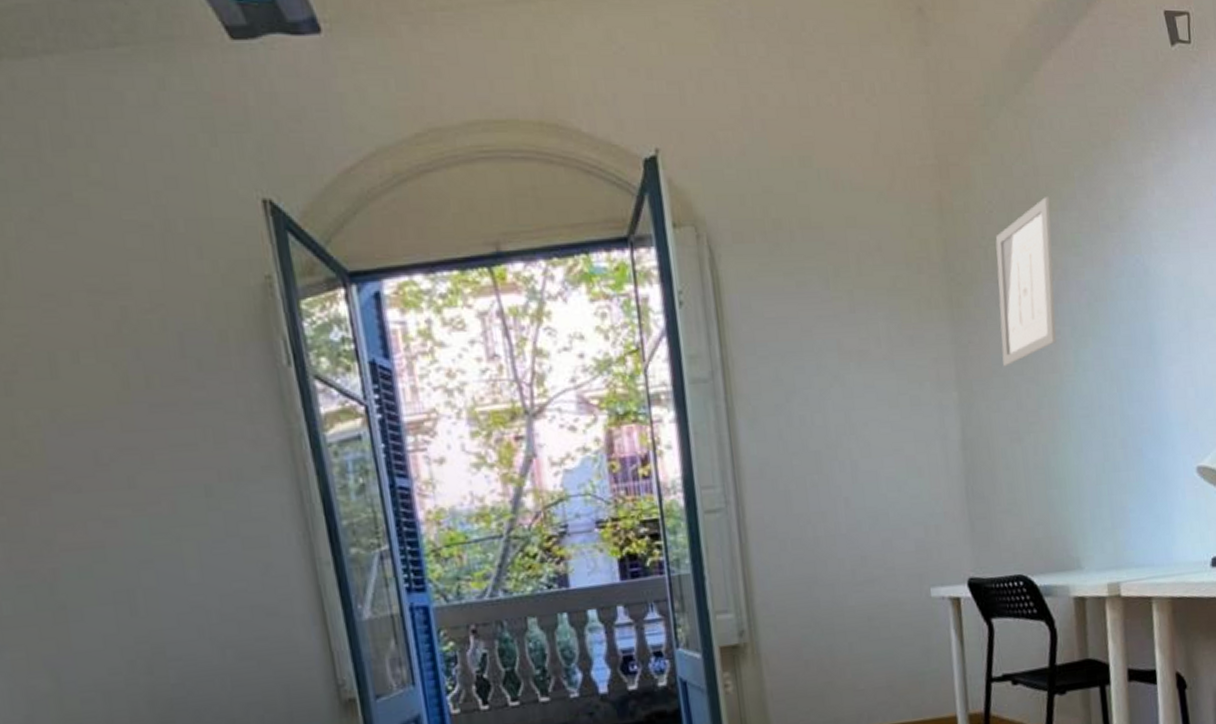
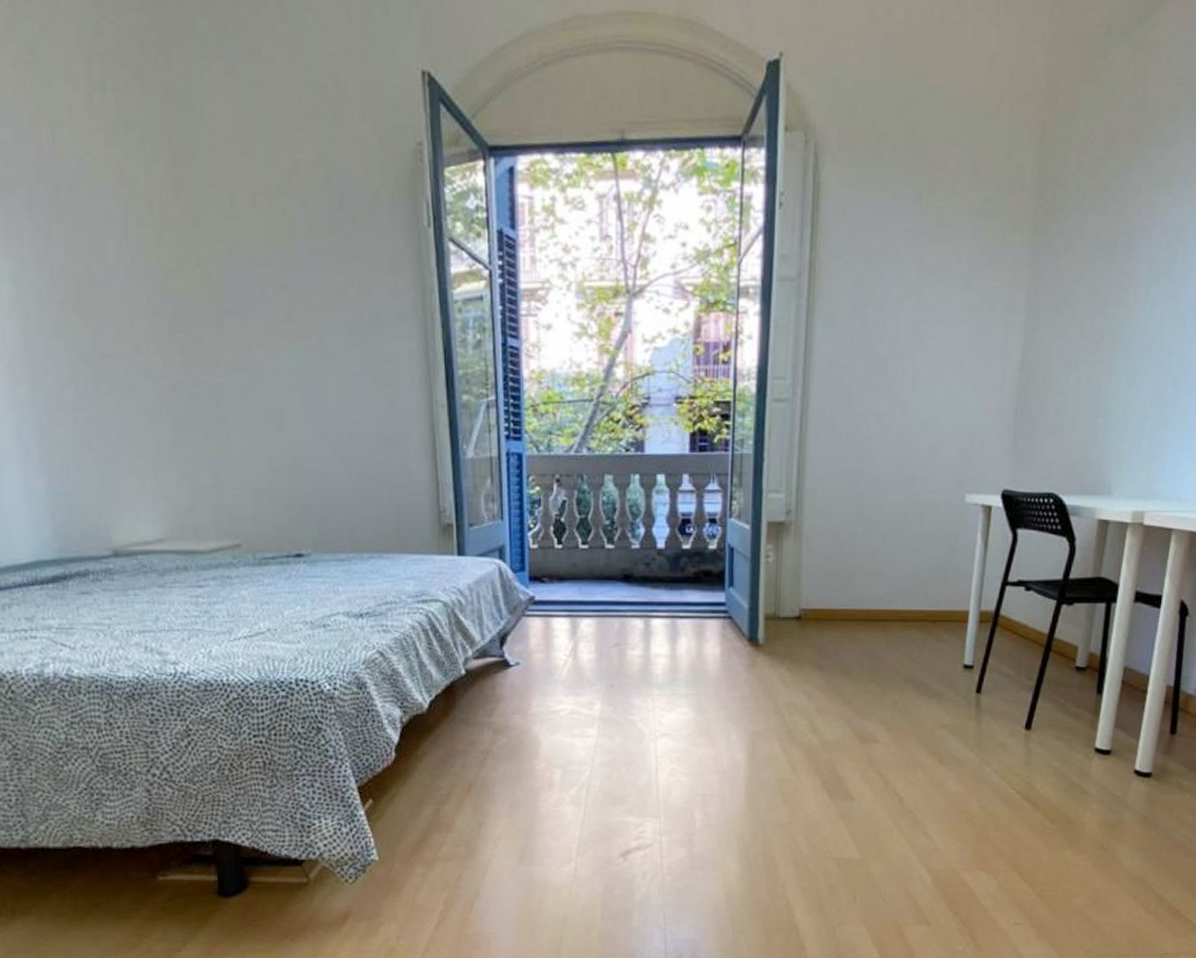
wall art: present [995,195,1056,367] -> none [1074,132,1152,296]

